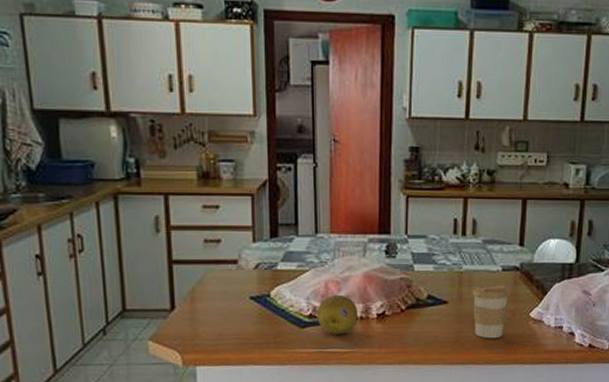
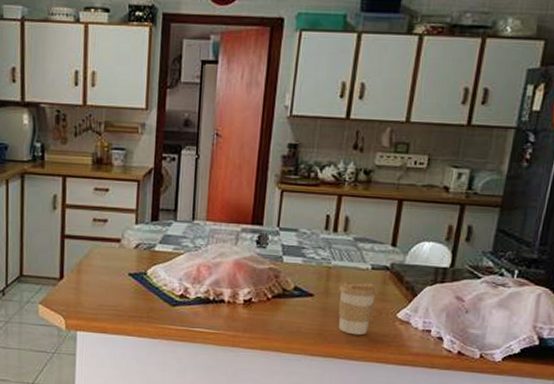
fruit: present [317,294,357,334] -> none [187,278,226,316]

